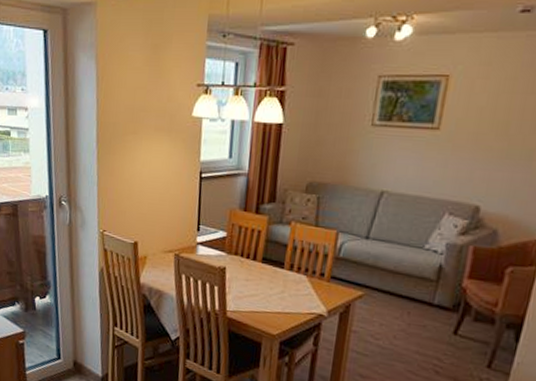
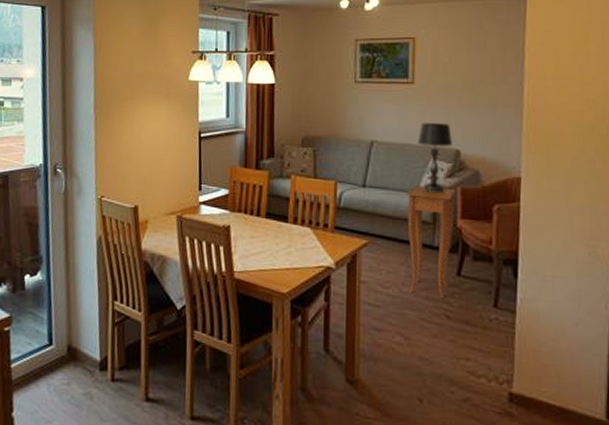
side table: none [401,241,467,355] -> present [407,185,456,299]
table lamp: none [431,174,474,250] -> present [418,123,452,192]

